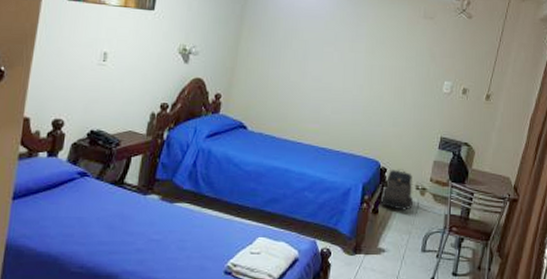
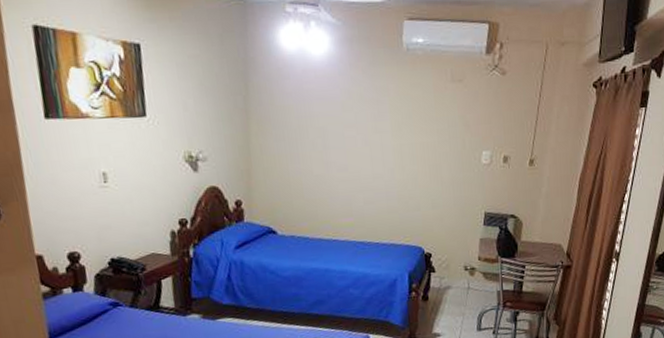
backpack: present [378,169,414,211] -> none [426,251,464,294]

